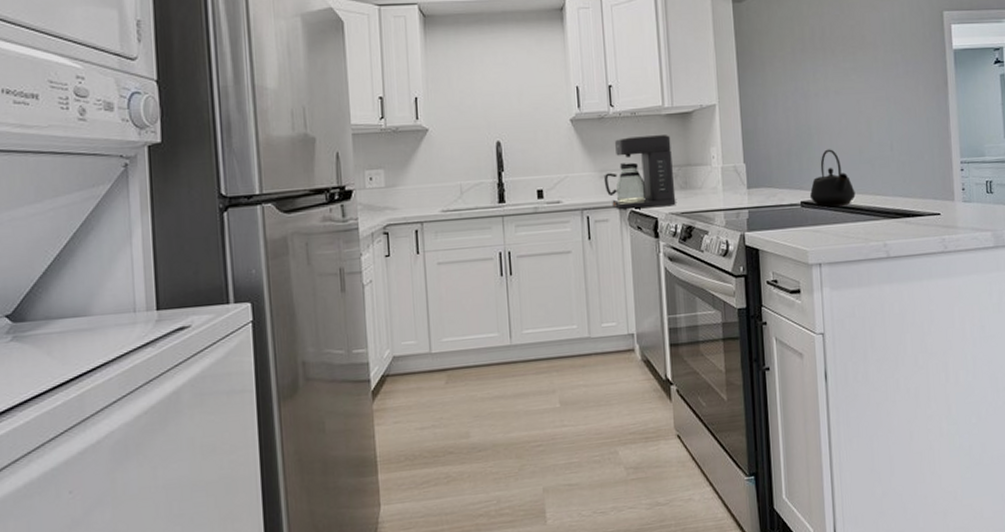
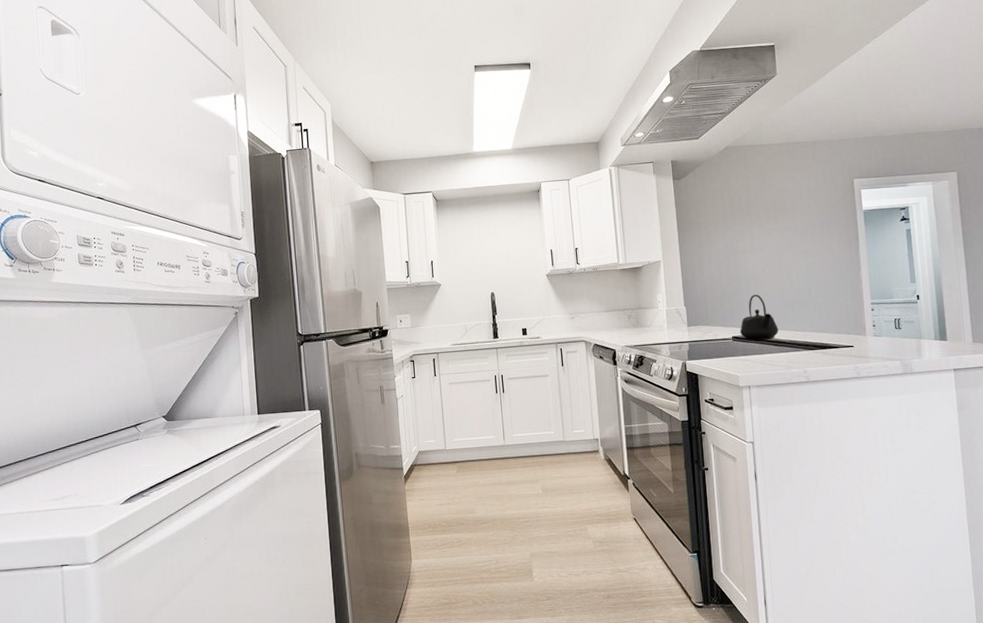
coffee maker: present [603,135,676,210] -> none [573,285,630,344]

